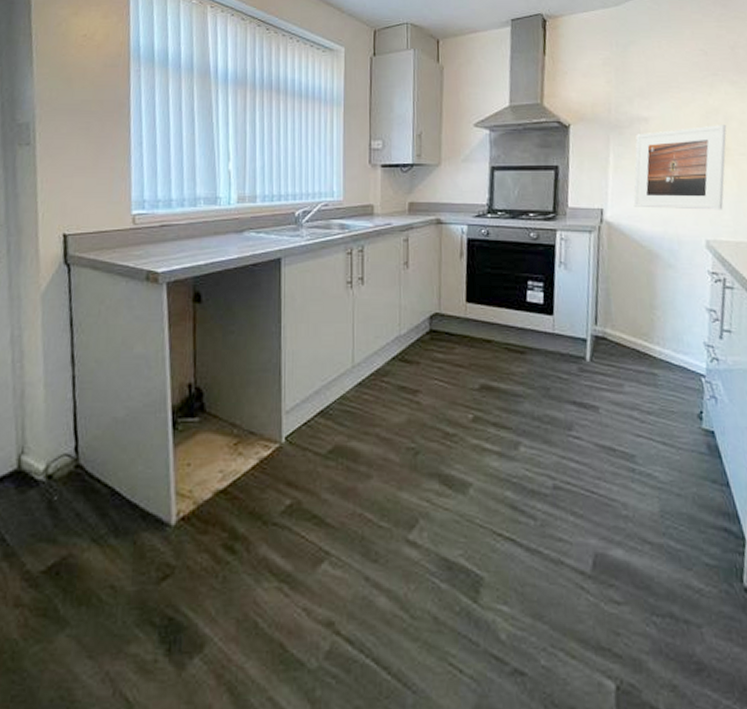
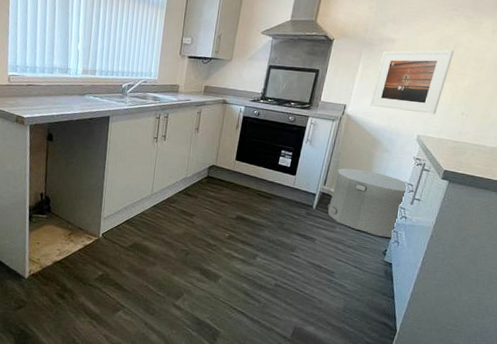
trash can: none [606,297,709,394] -> present [328,168,408,239]

